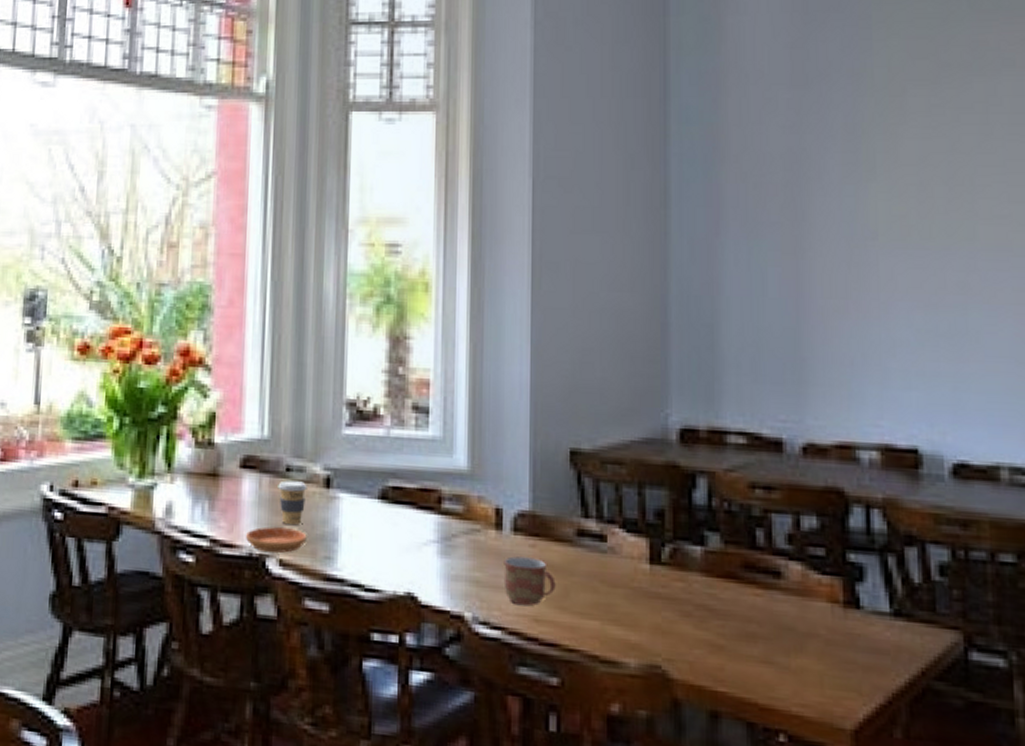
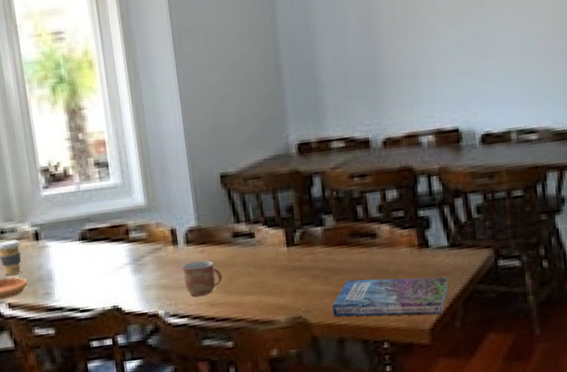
book: none [707,629,886,712] -> present [332,276,448,317]

